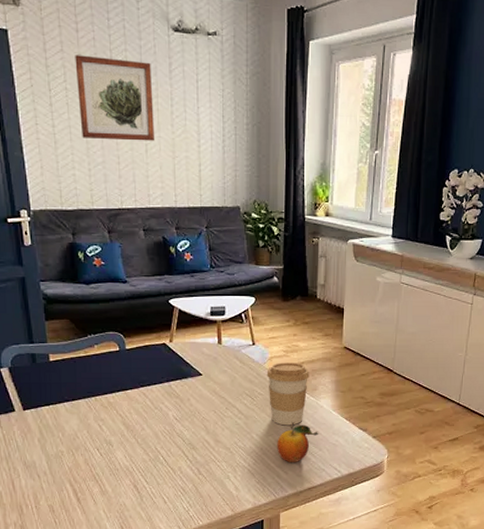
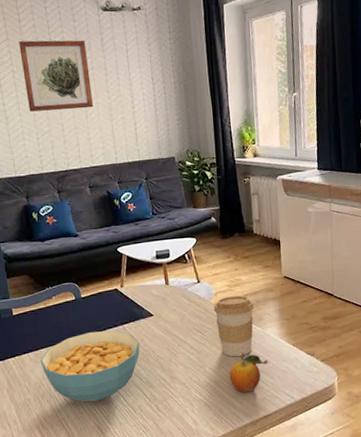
cereal bowl: none [76,386,185,459] -> present [40,330,140,402]

